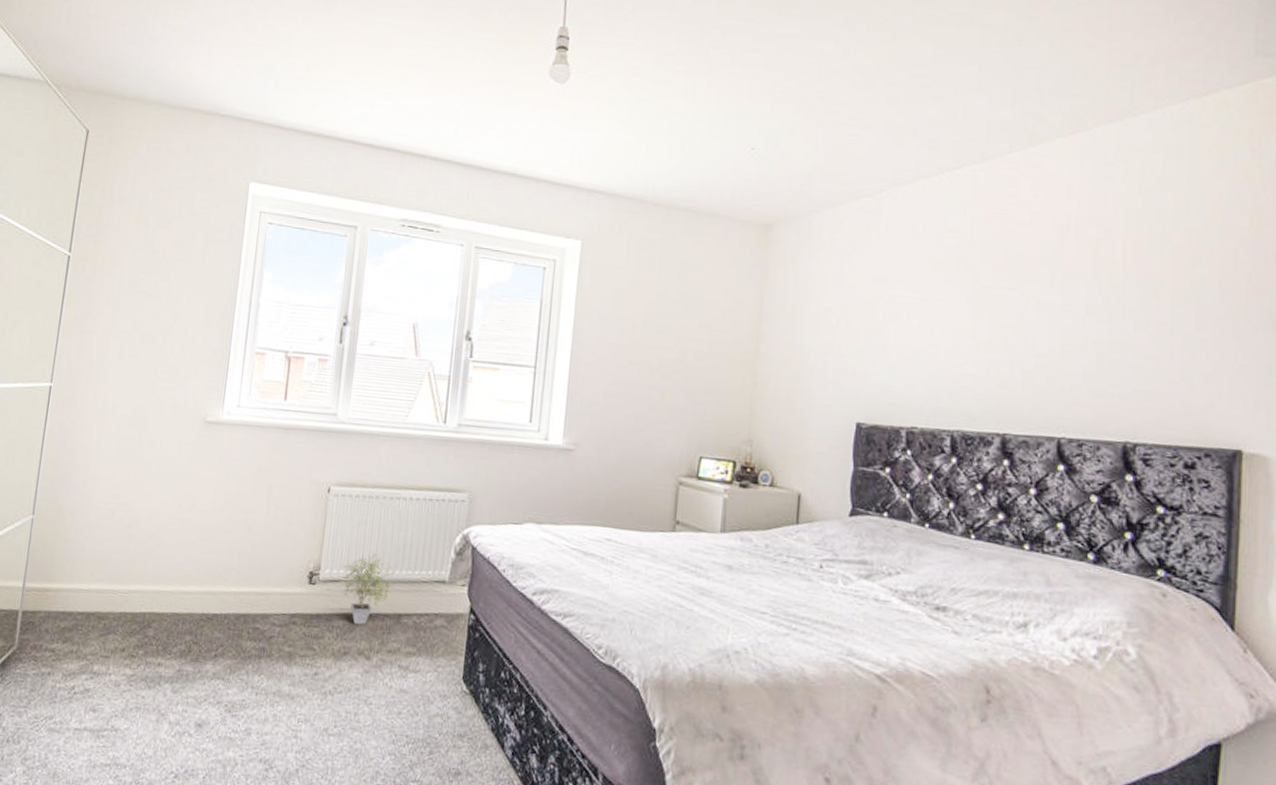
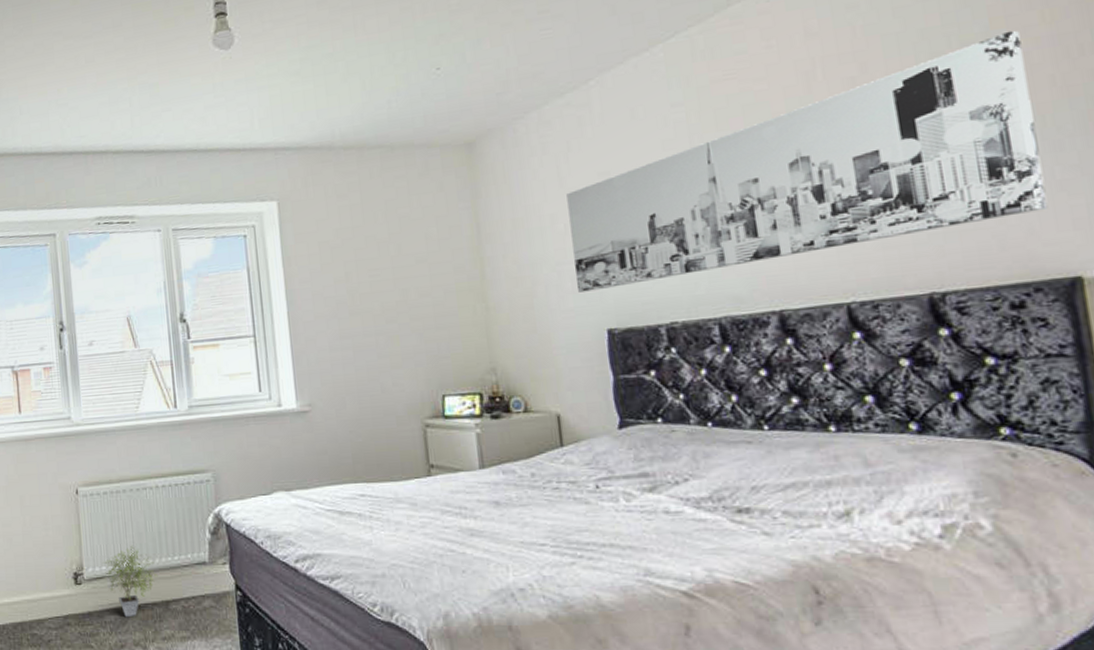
wall art: none [838,228,1232,388] -> present [566,30,1049,292]

